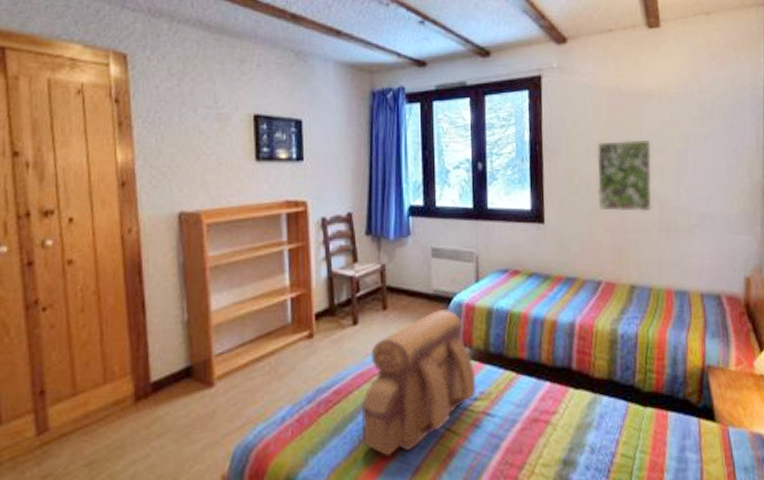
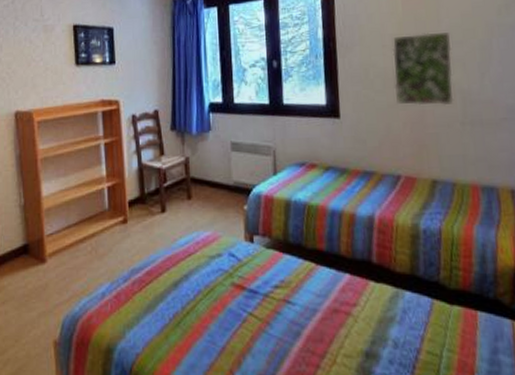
backpack: present [361,309,477,457] -> none [170,200,277,335]

